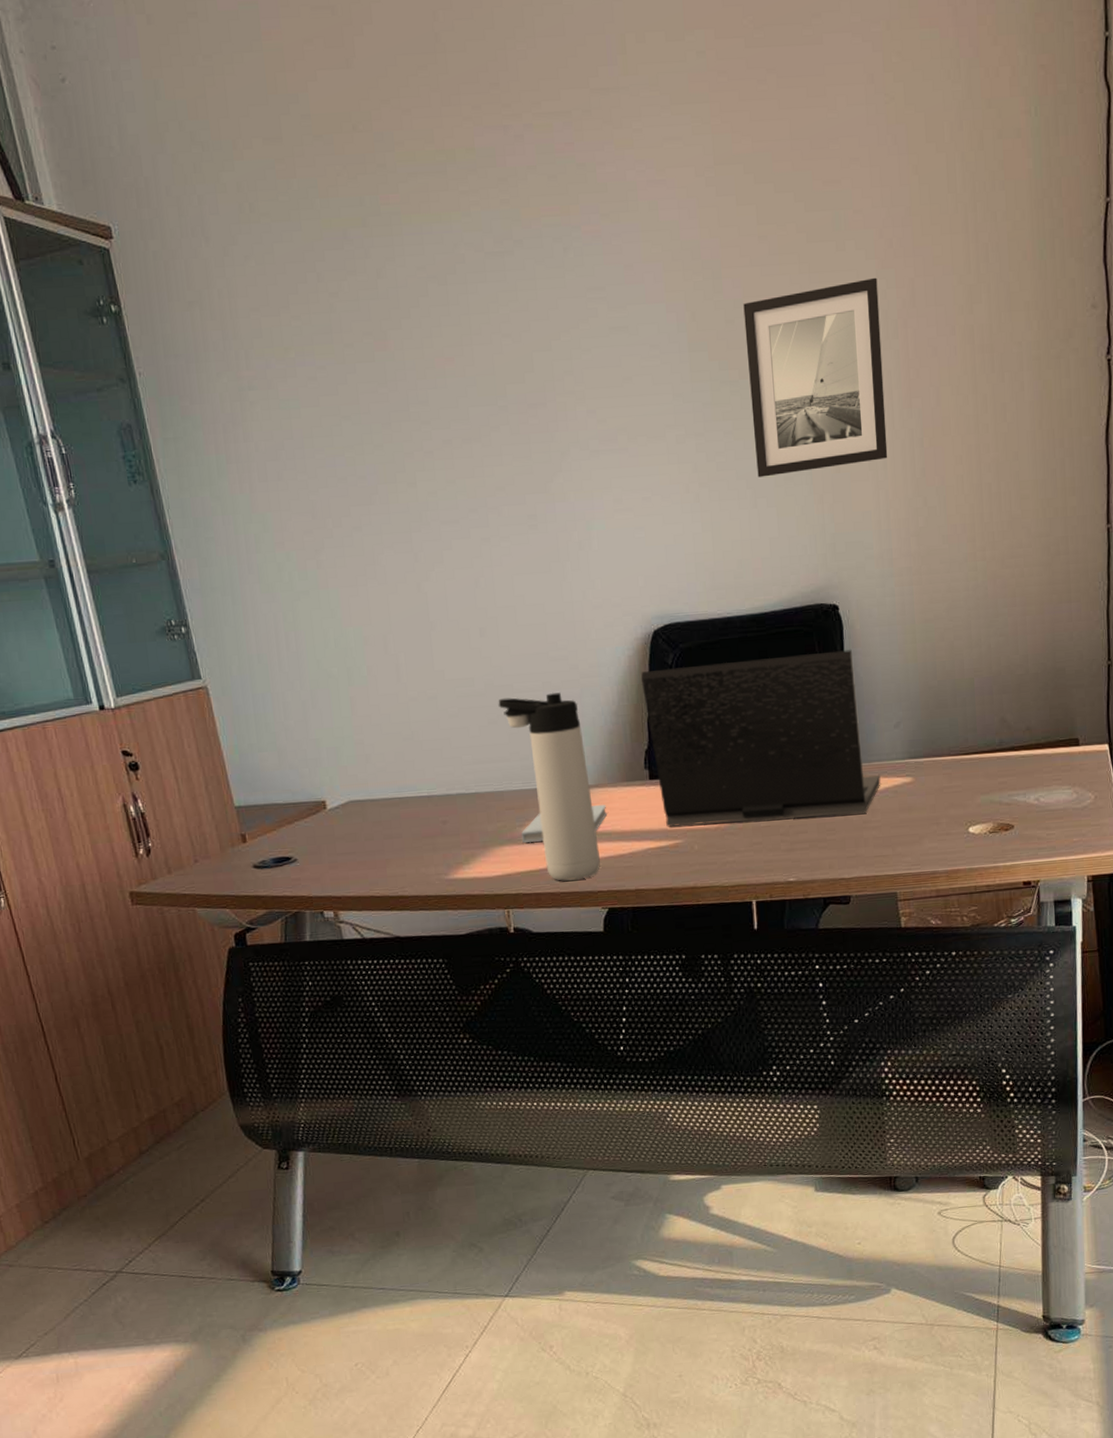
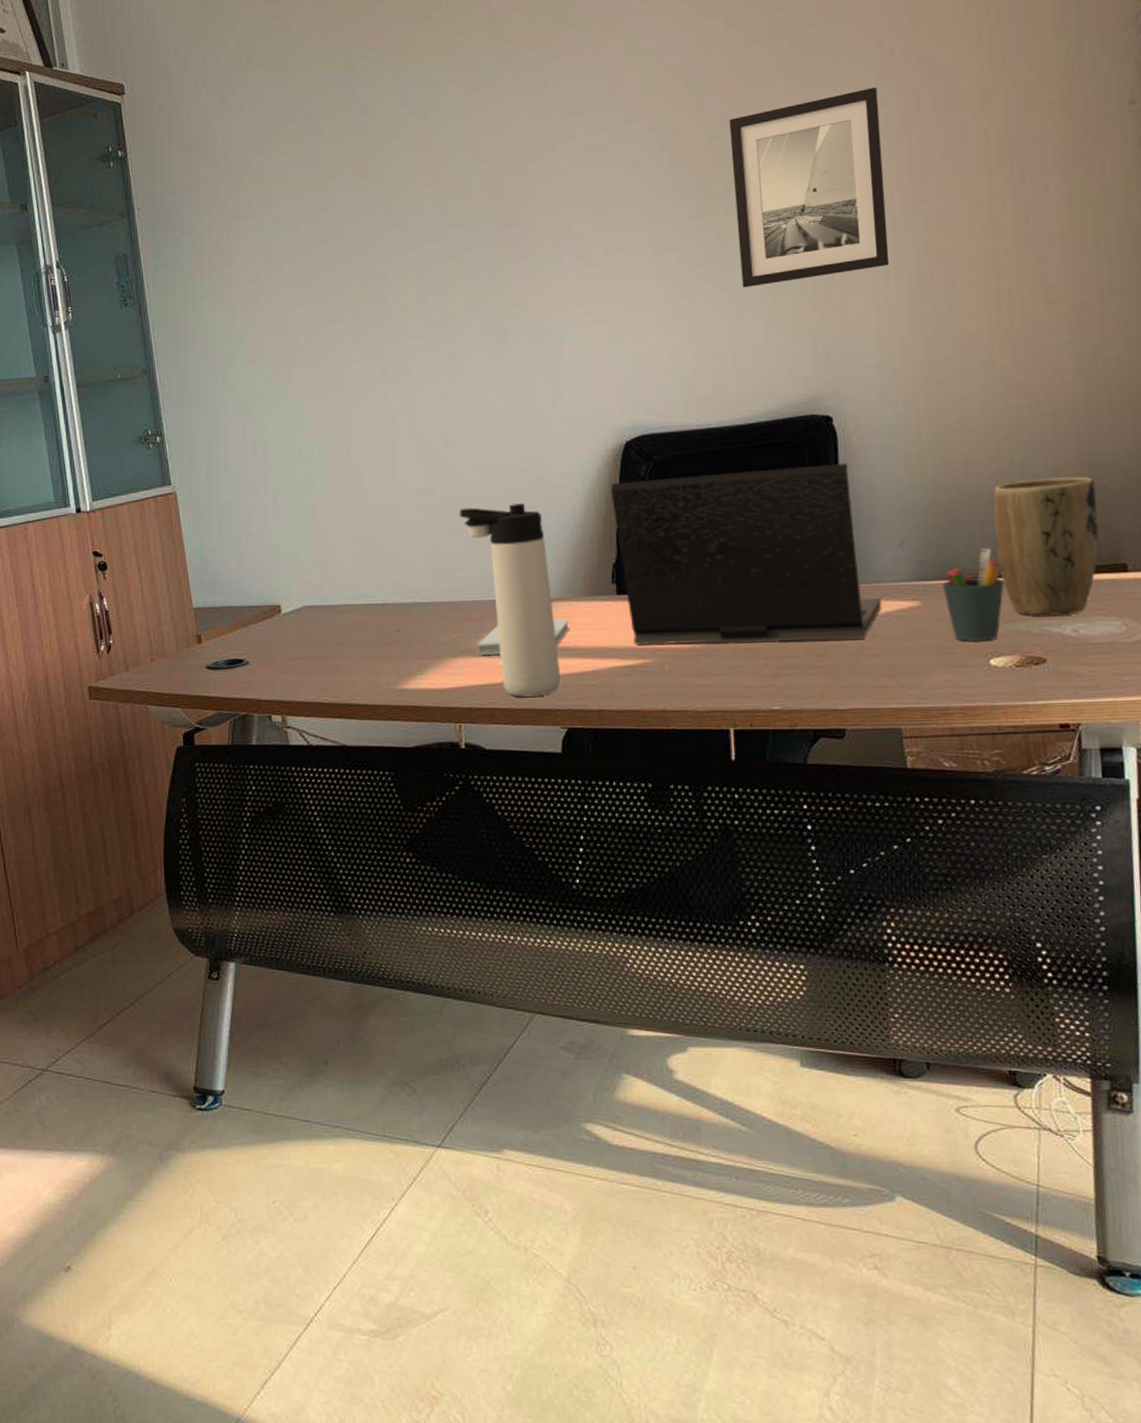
pen holder: none [930,727,981,812] -> present [942,548,1004,641]
plant pot: none [972,660,1057,787] -> present [992,476,1099,616]

